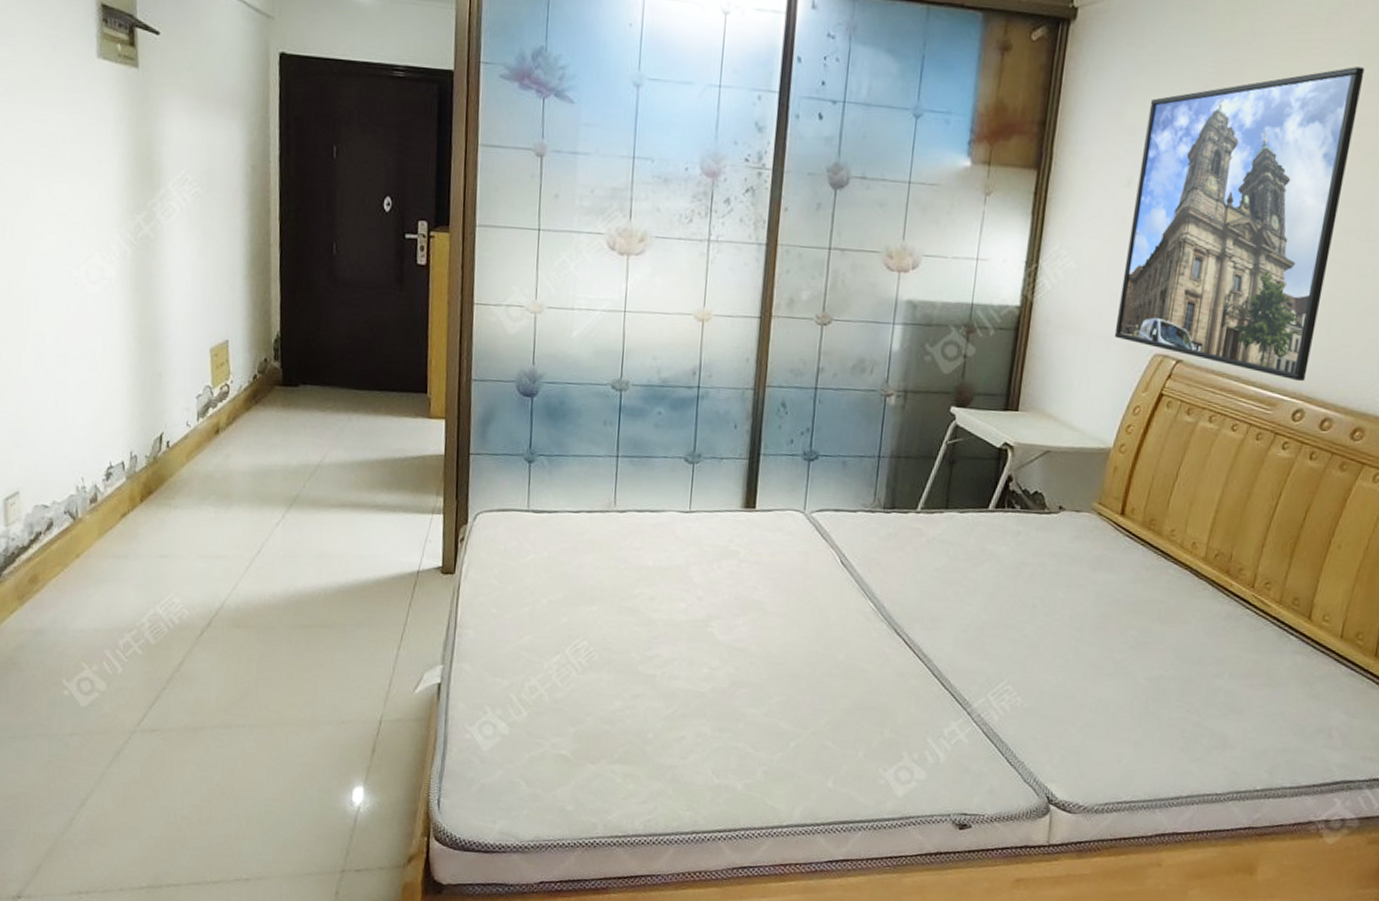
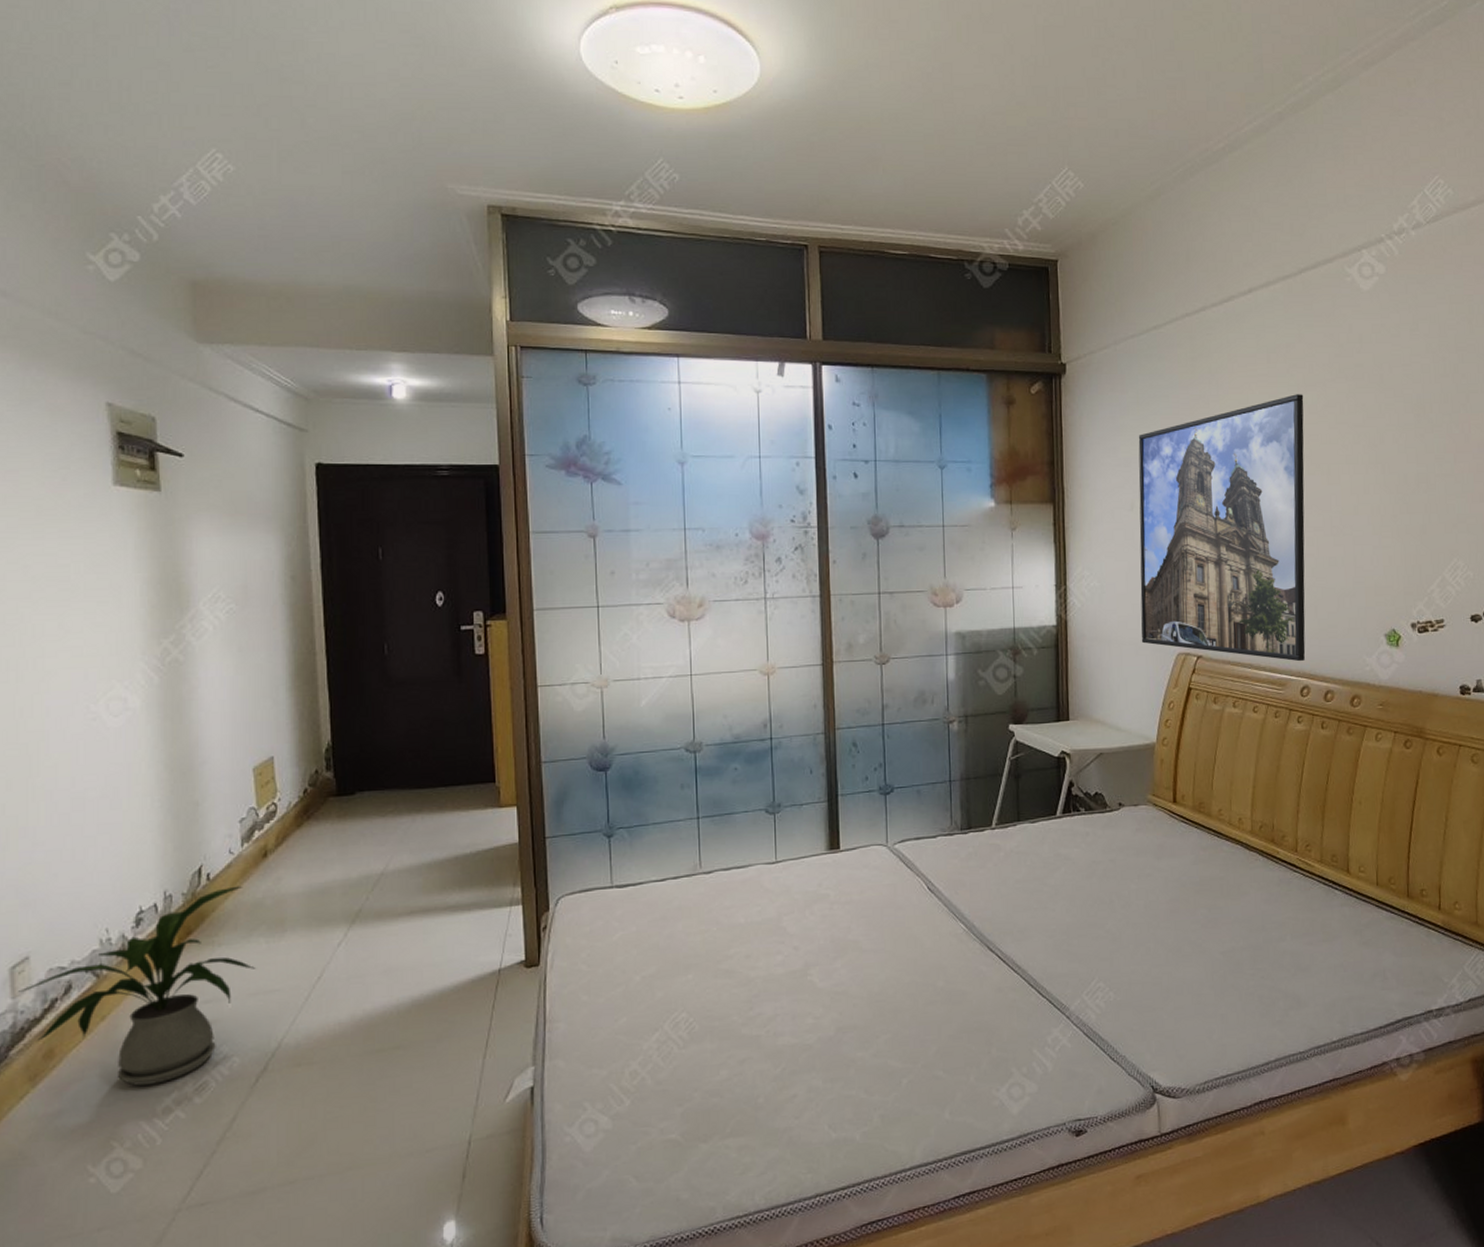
house plant: none [10,456,206,621] -> present [18,885,257,1086]

